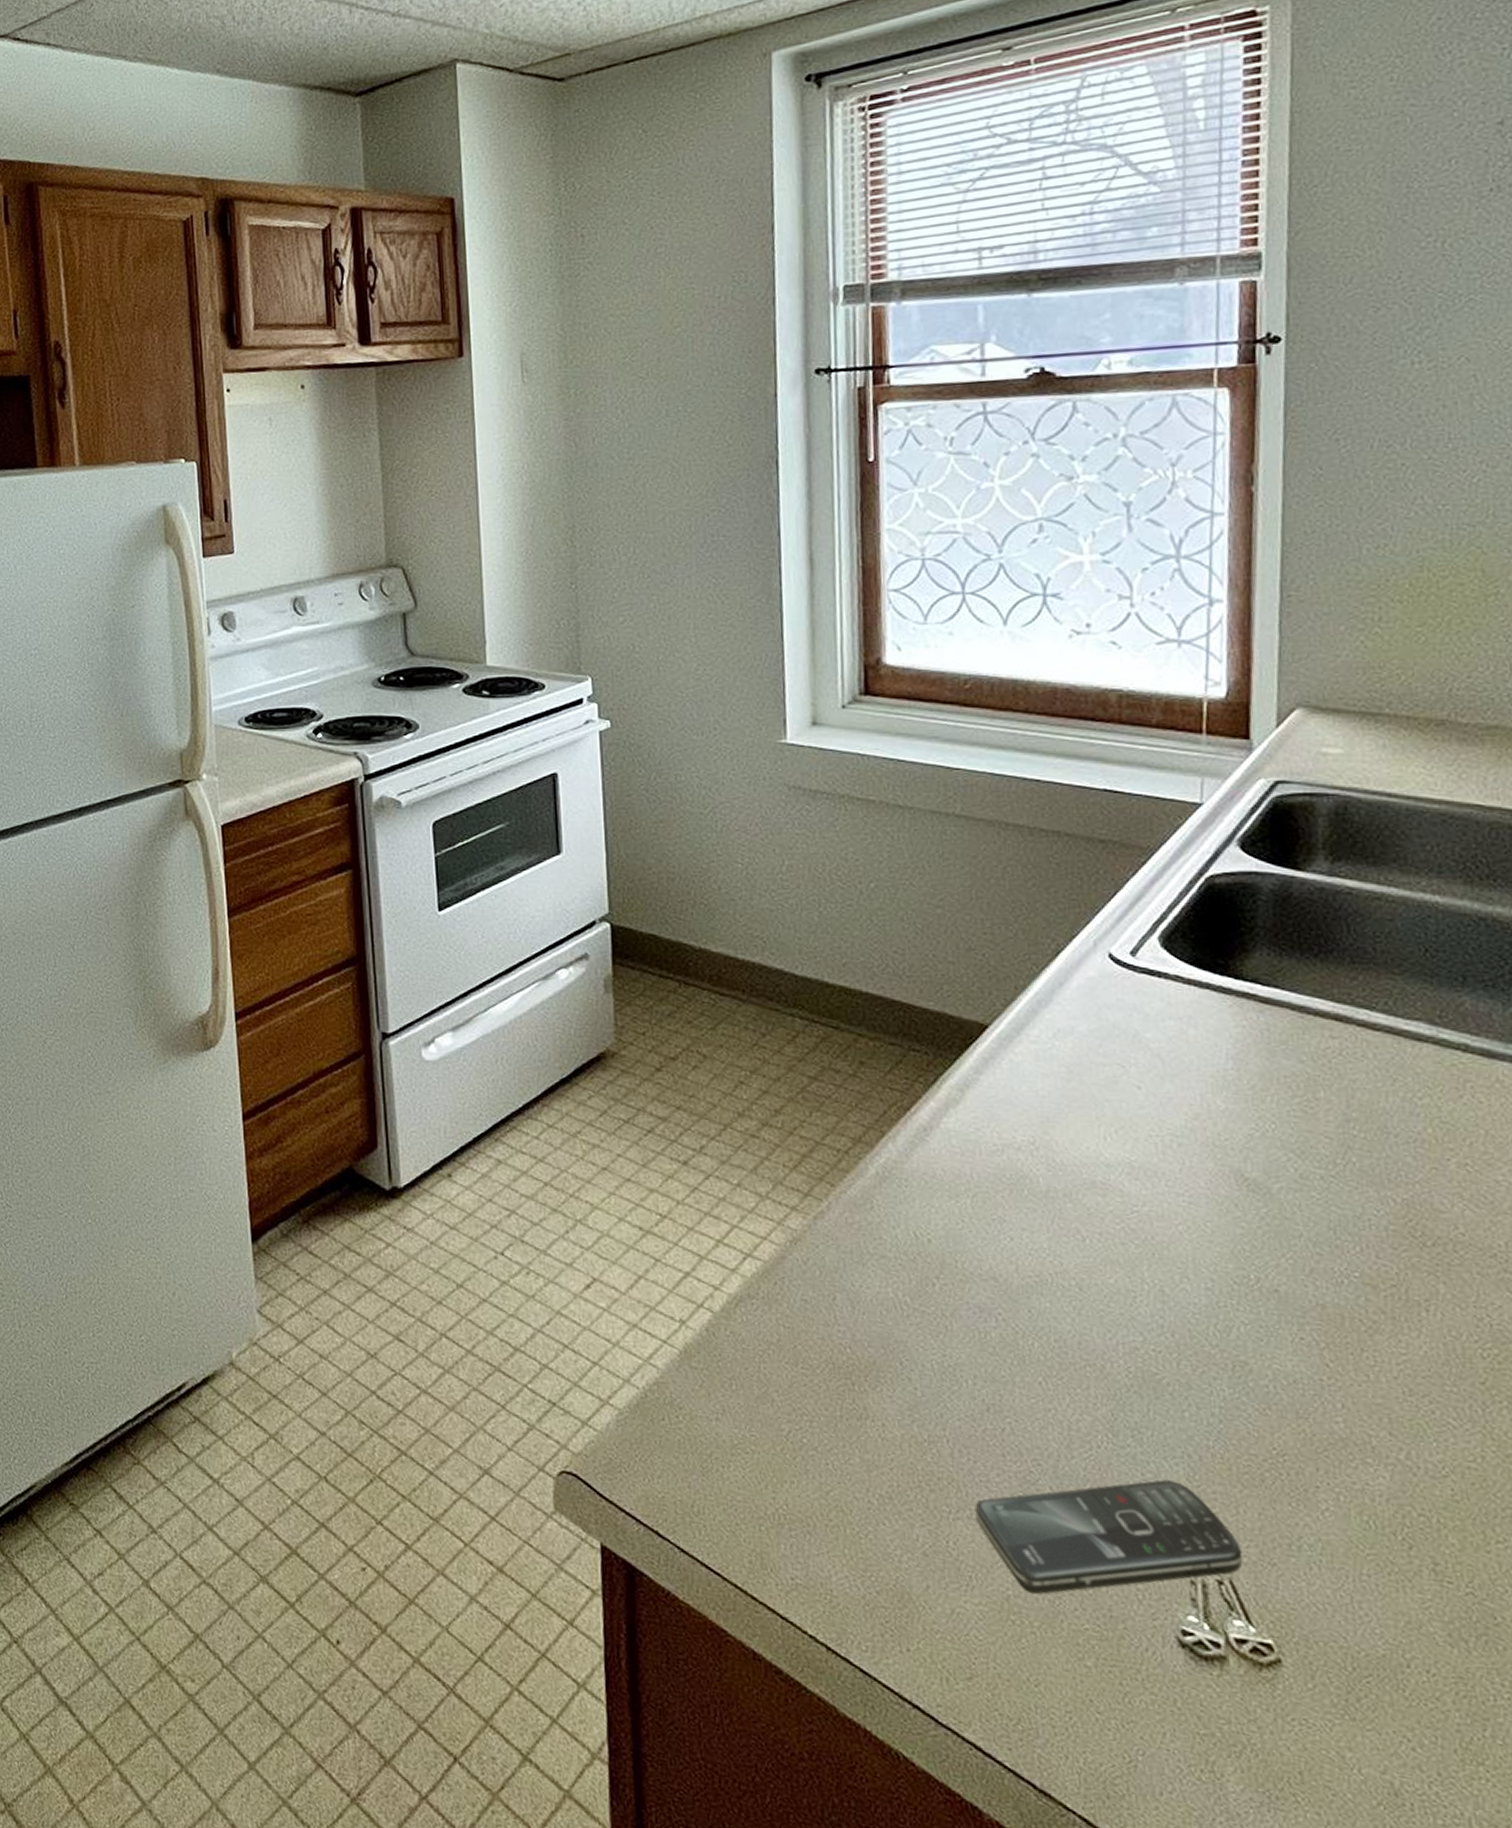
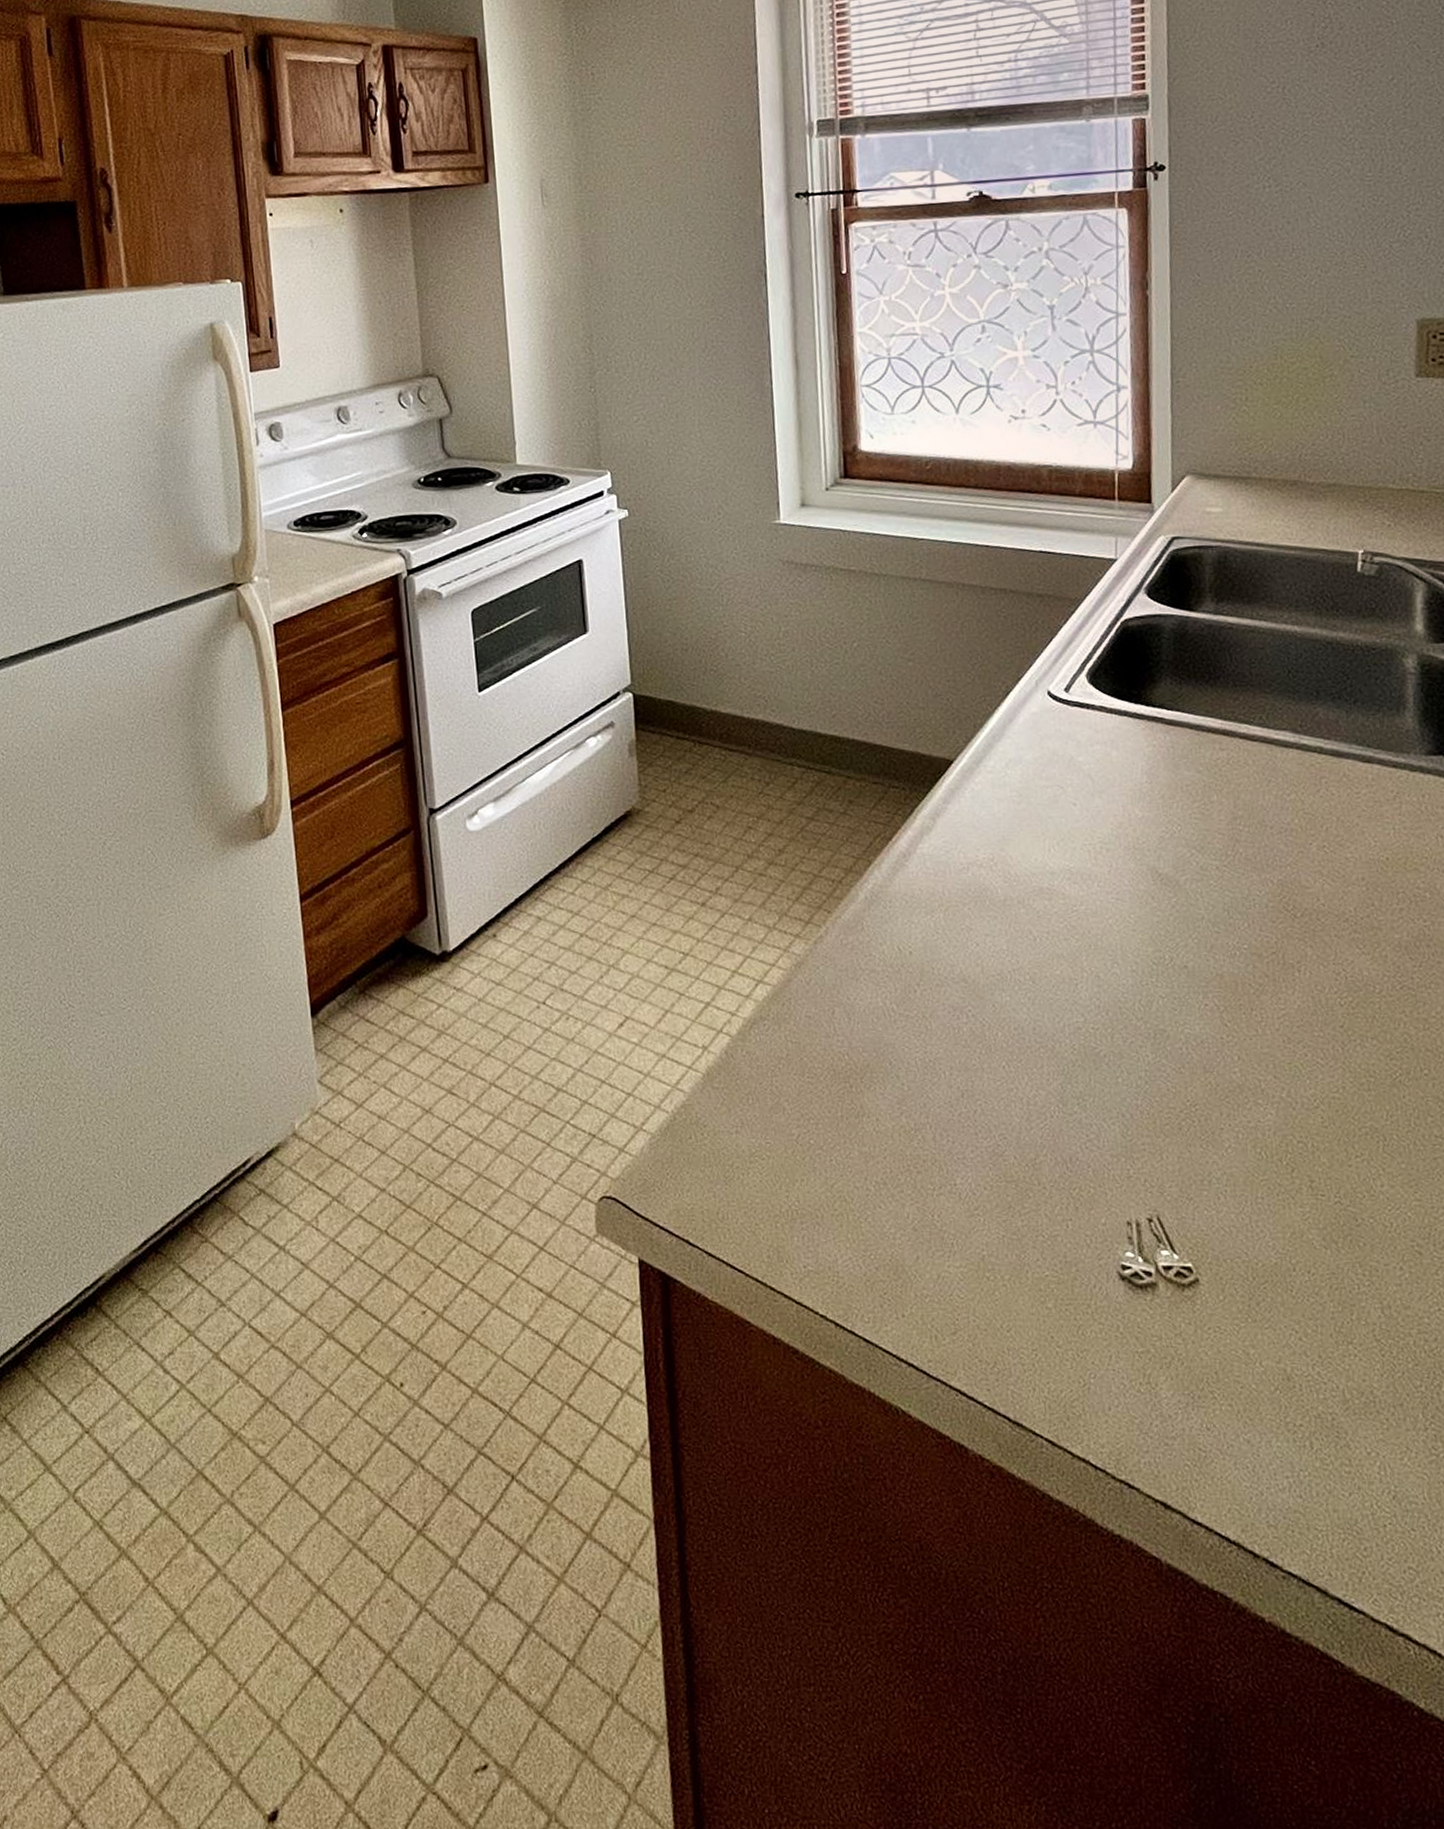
mobile phone: present [974,1480,1243,1595] -> none [954,1138,1167,1252]

